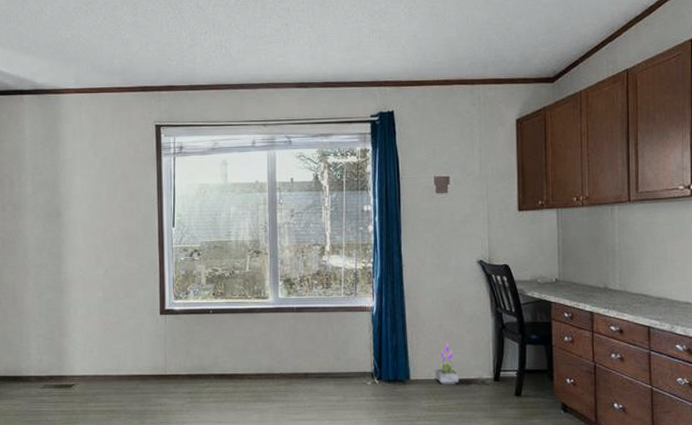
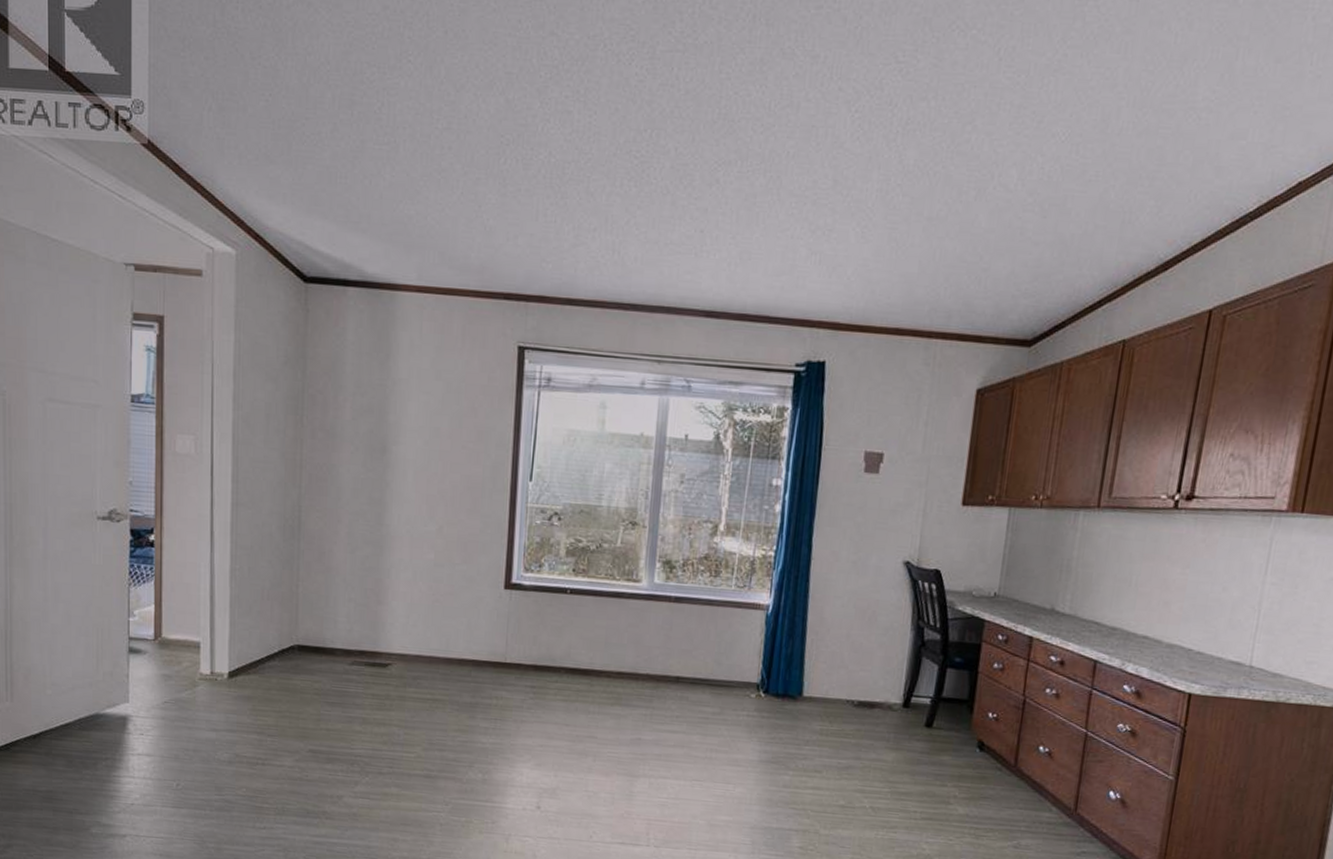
potted plant: present [435,342,460,384] -> none [833,656,863,707]

